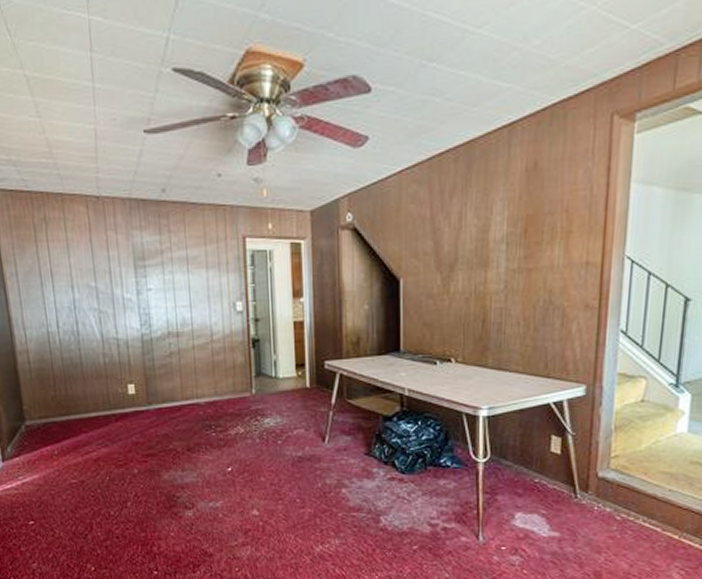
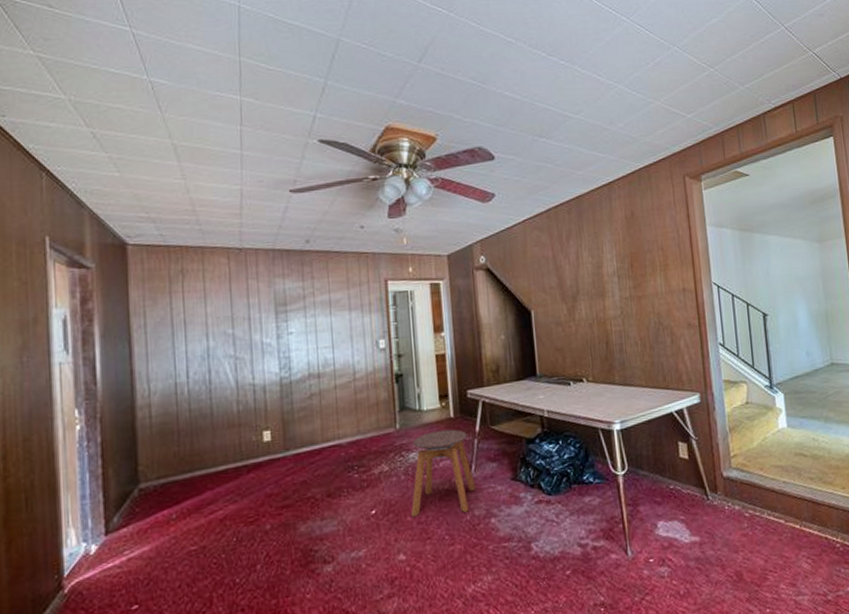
stool: none [264,399,328,480] -> present [410,429,476,517]

